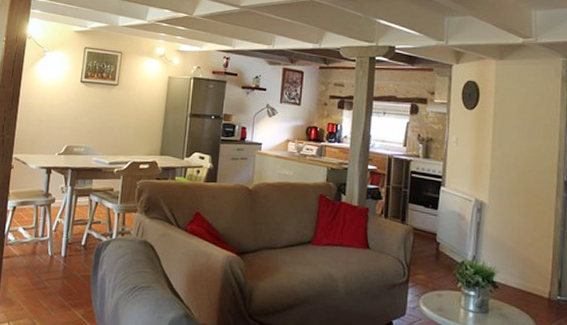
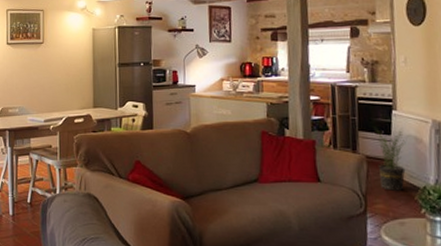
potted plant: none [423,203,450,264] -> present [376,129,406,191]

